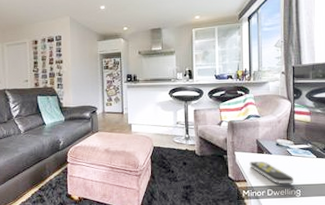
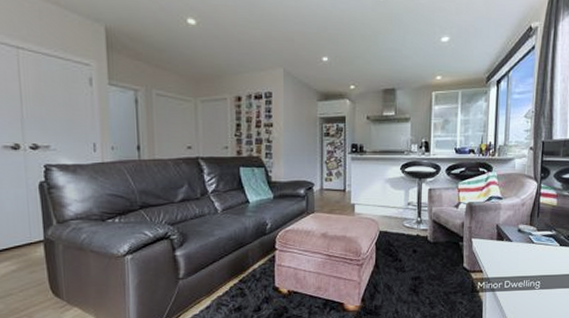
remote control: present [249,161,294,184] -> none [487,248,535,275]

